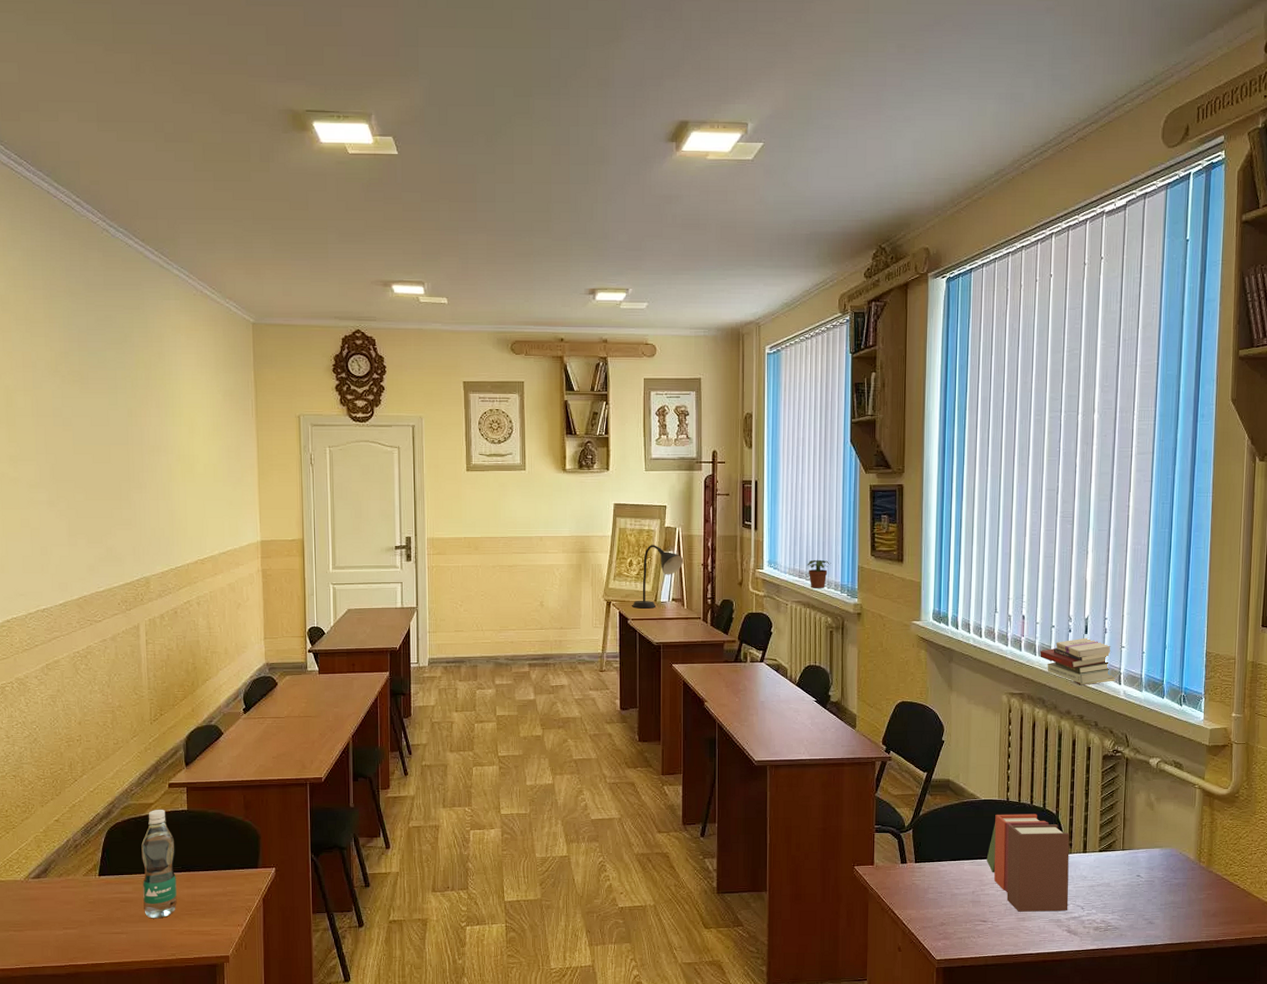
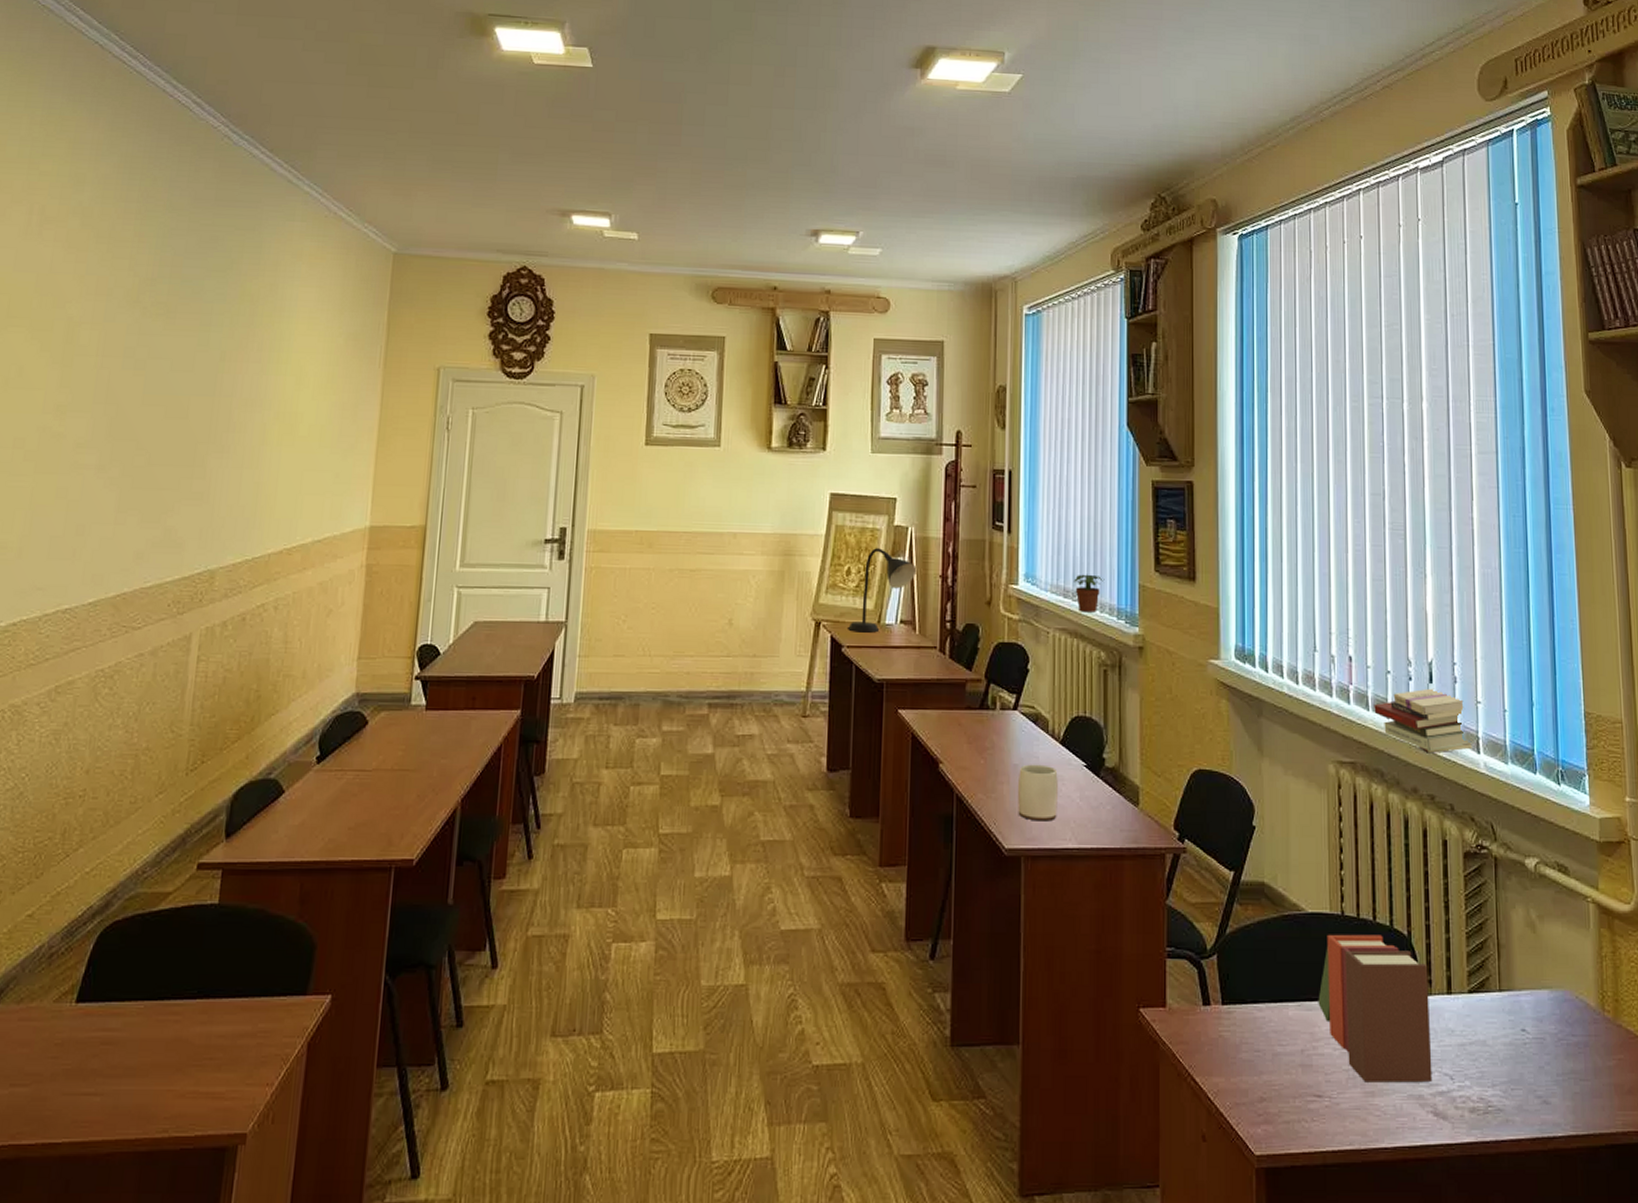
bottle: present [141,809,177,919] -> none [133,901,194,1072]
mug: none [764,701,796,741] -> present [1018,764,1059,822]

